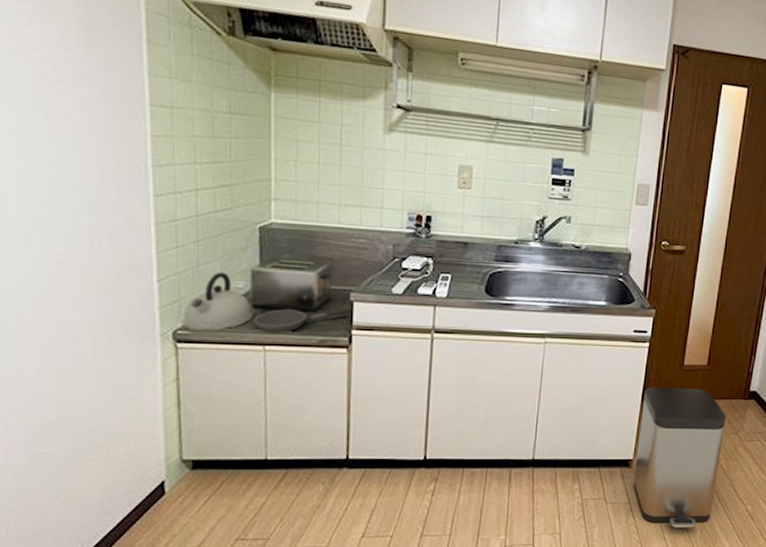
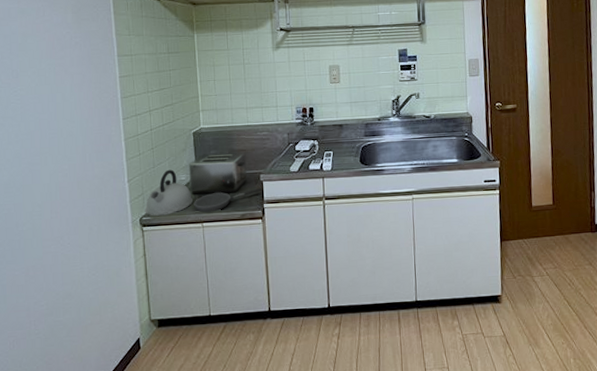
pedal bin: present [633,387,726,529] -> none [502,226,581,358]

